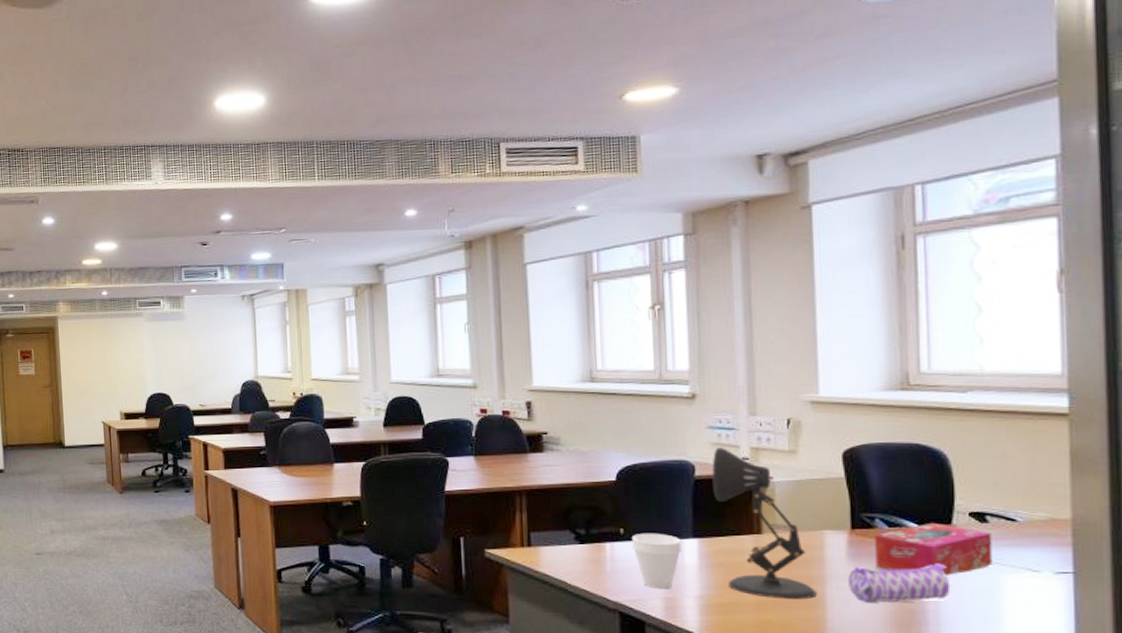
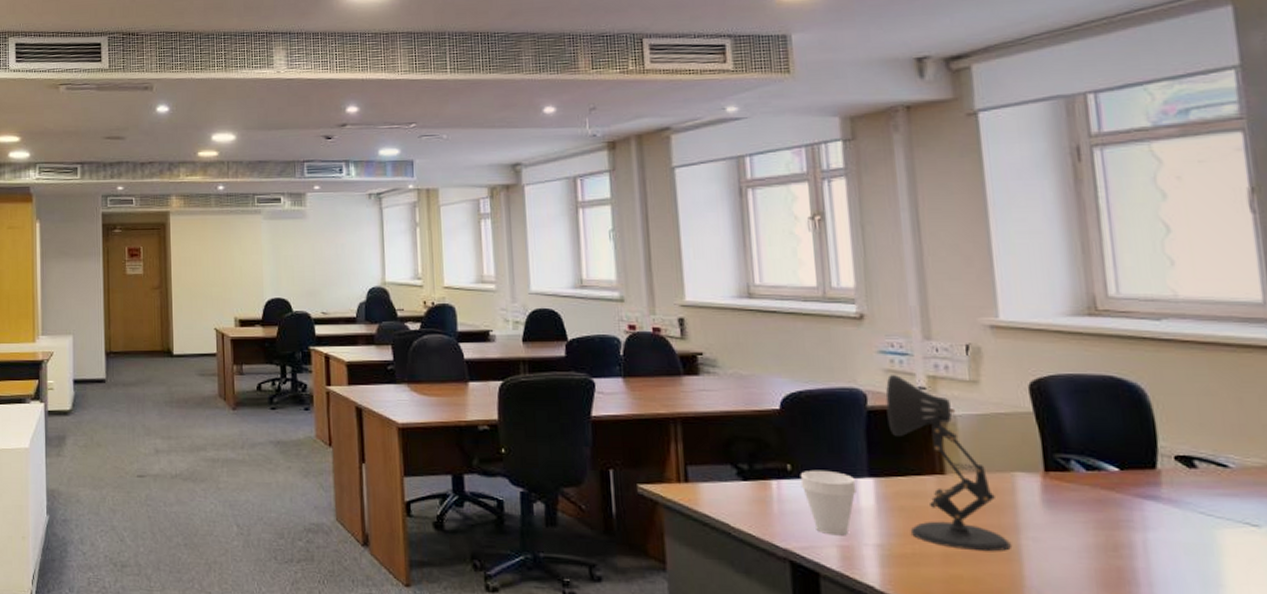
pencil case: present [848,564,951,602] -> none [1045,514,1161,557]
tissue box: present [875,522,993,575] -> none [1071,466,1206,528]

